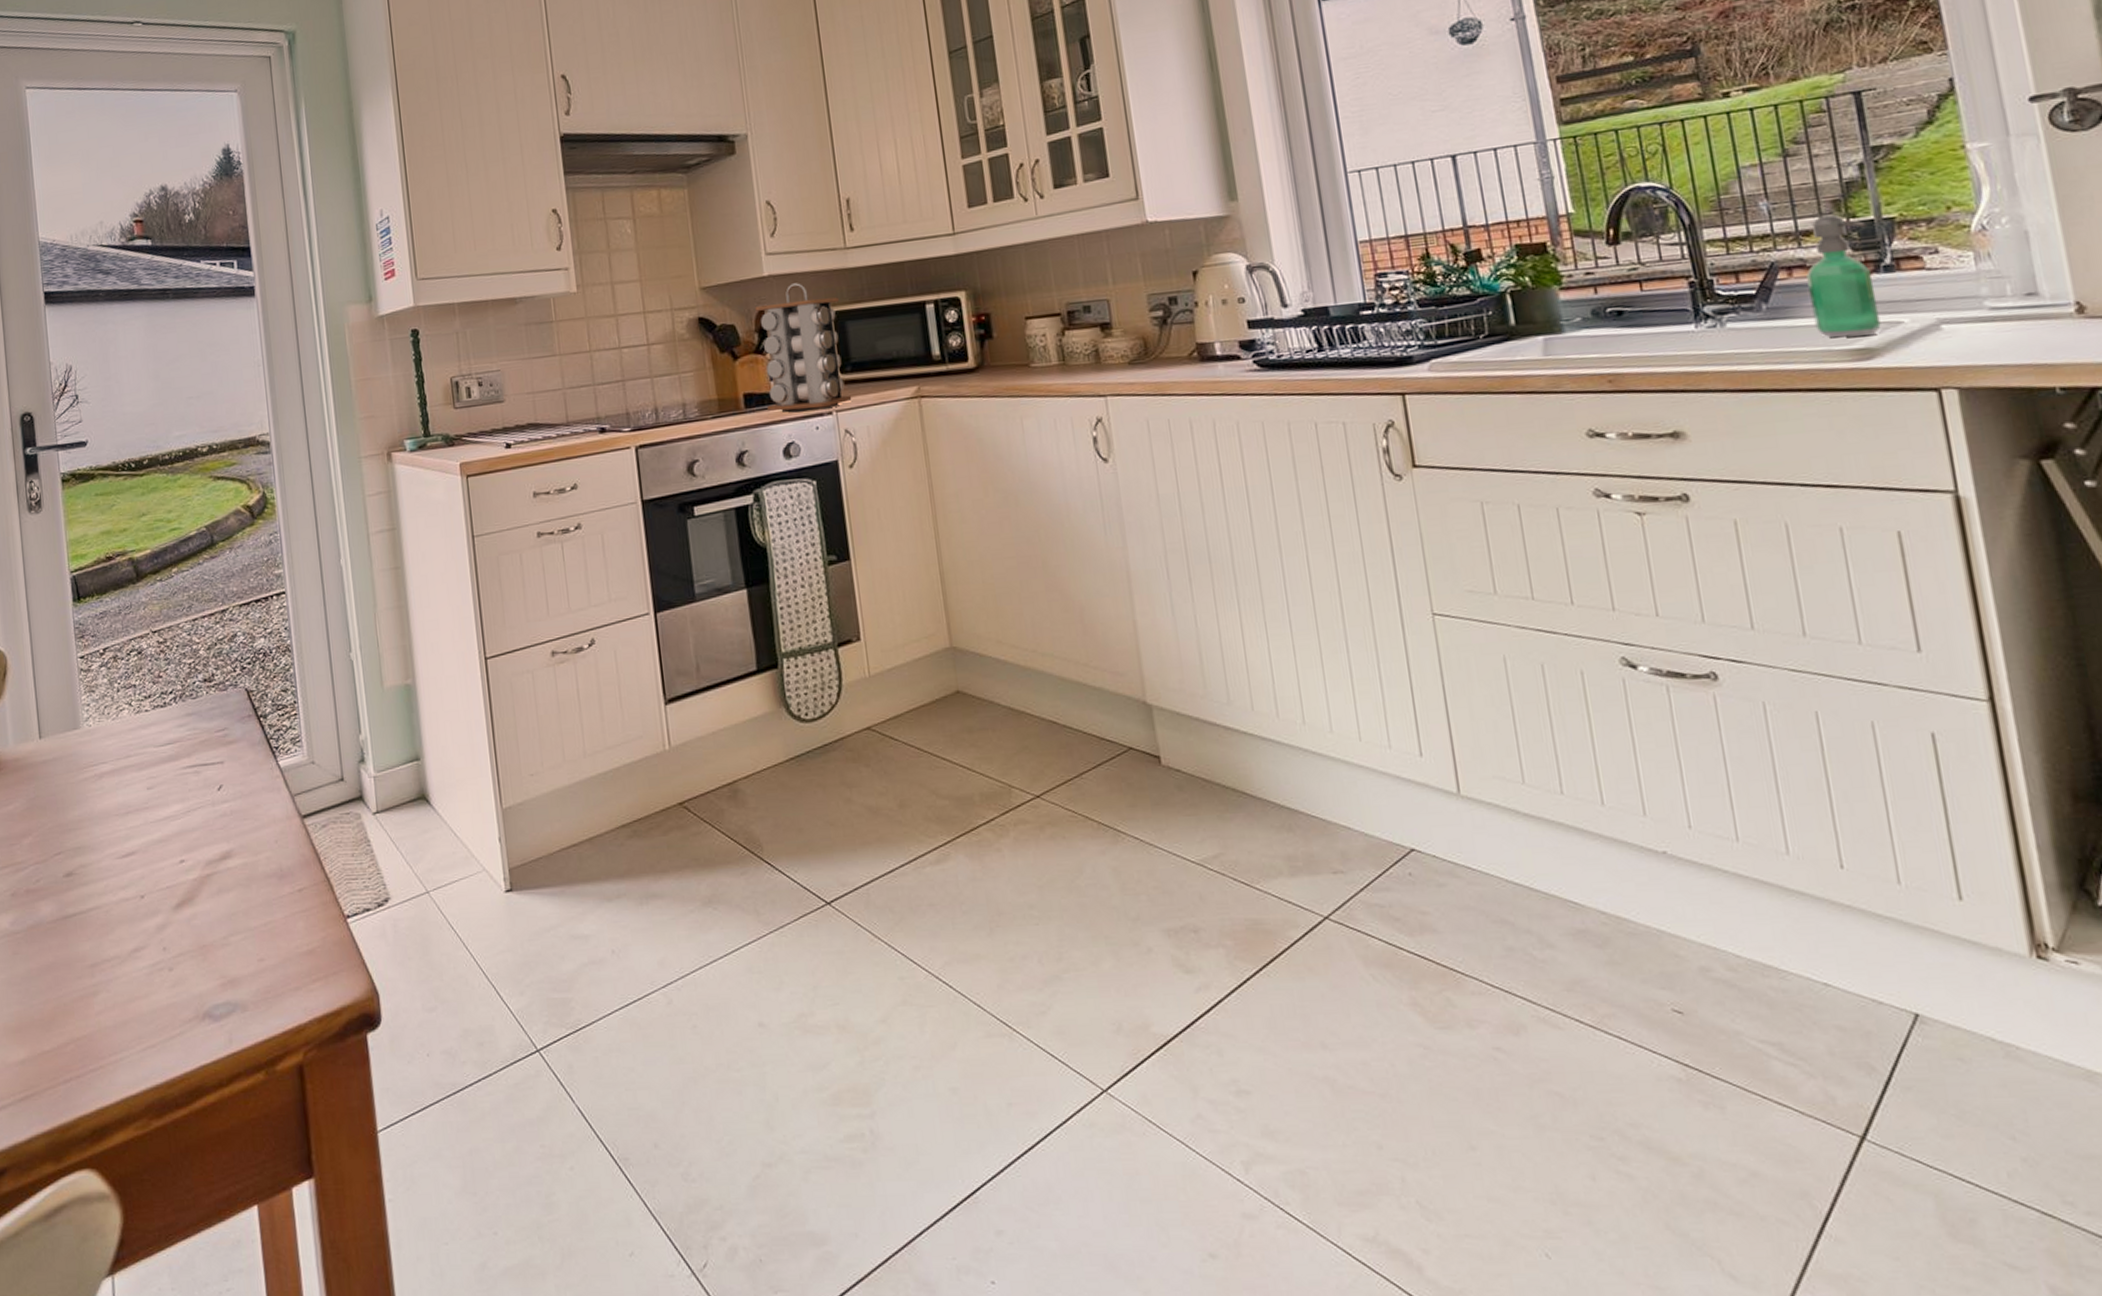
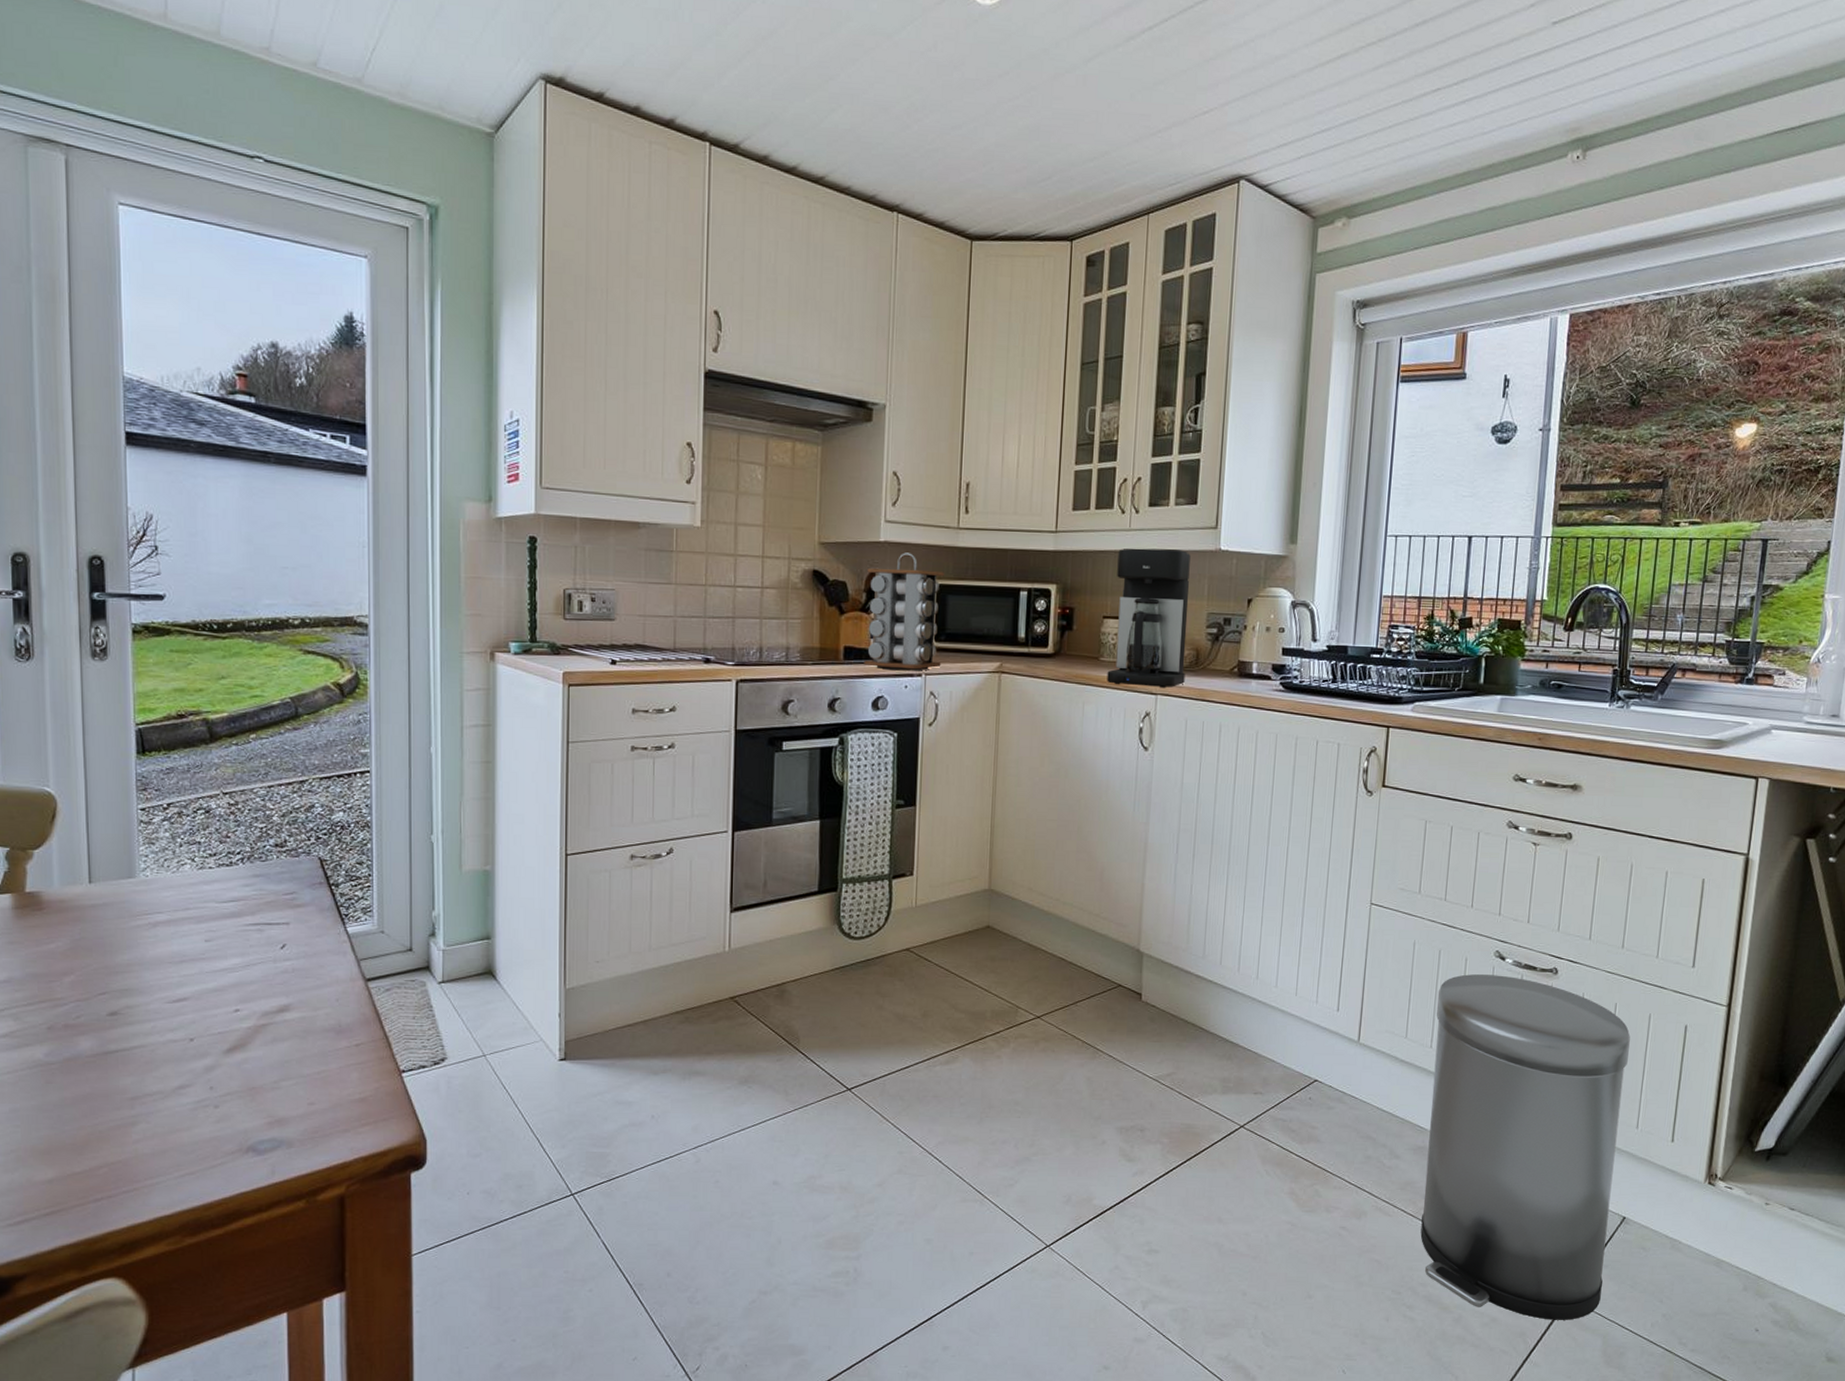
coffee maker: none [1028,229,1137,392] -> present [1107,548,1191,688]
pedal bin: none [1552,688,1915,1172] -> present [1420,974,1631,1320]
soap dispenser: present [1806,214,1881,338] -> none [1690,632,1745,730]

